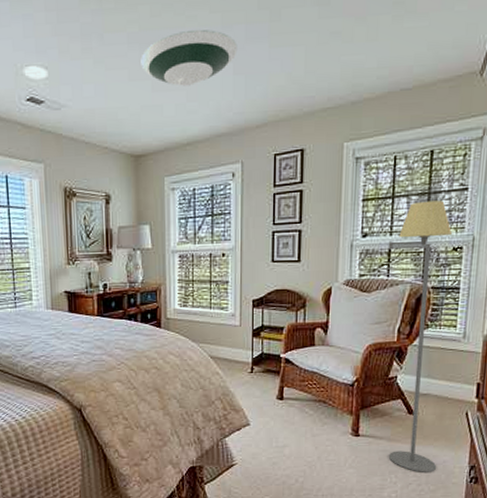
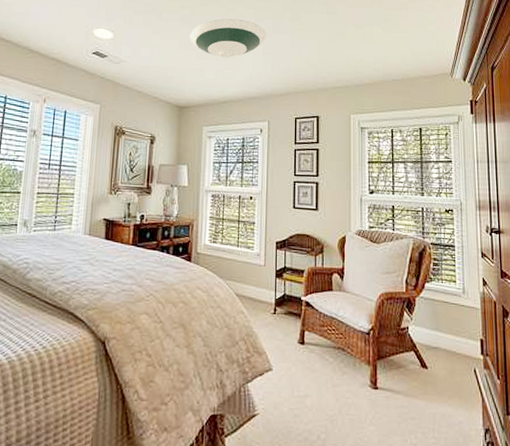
floor lamp: present [388,200,453,472] -> none [391,168,454,434]

